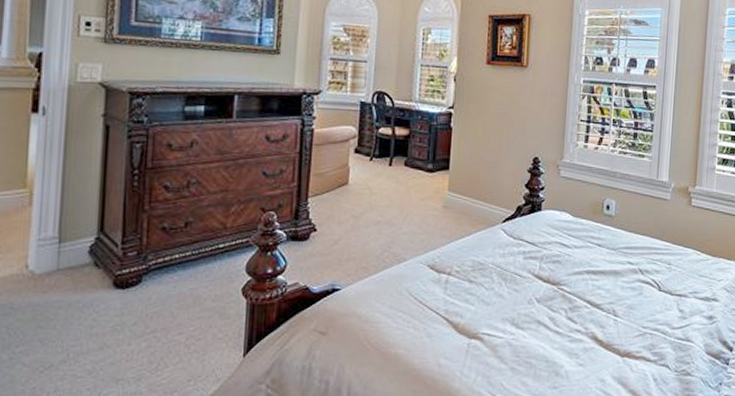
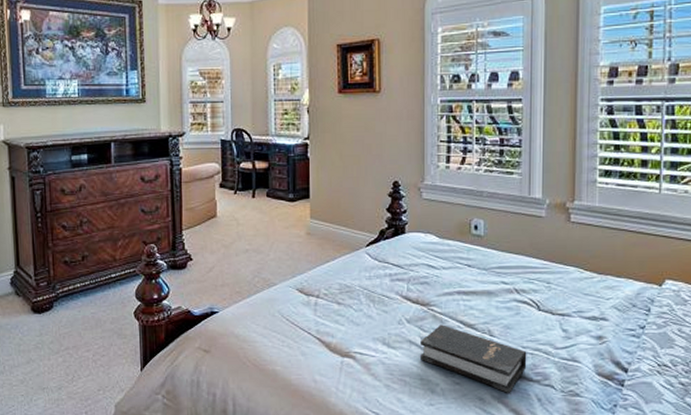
hardback book: none [547,304,647,374] -> present [420,324,527,393]

